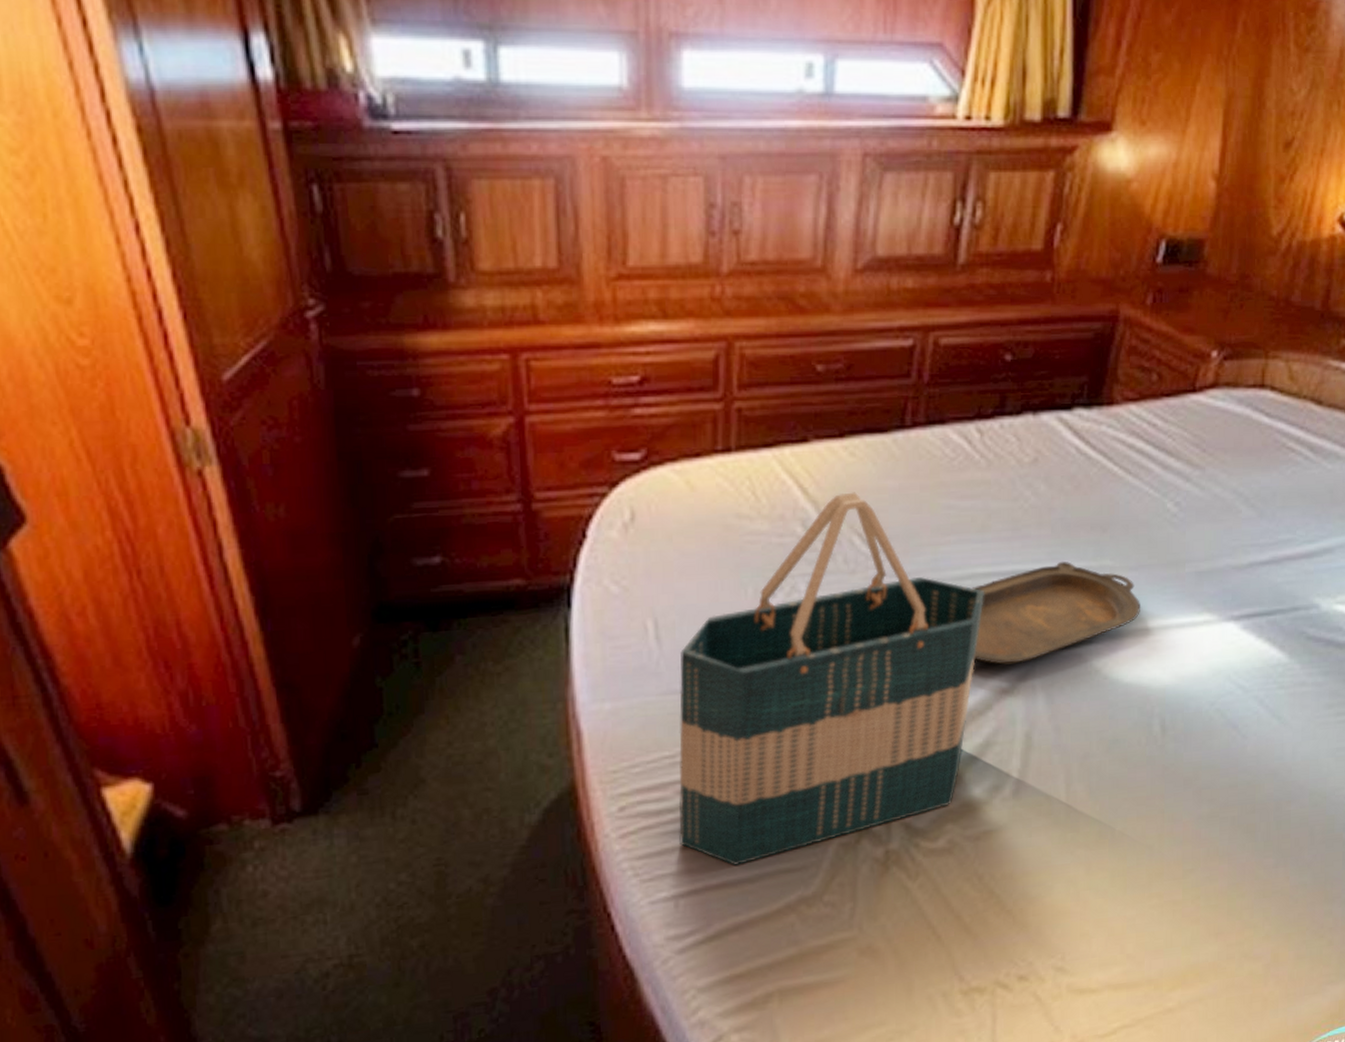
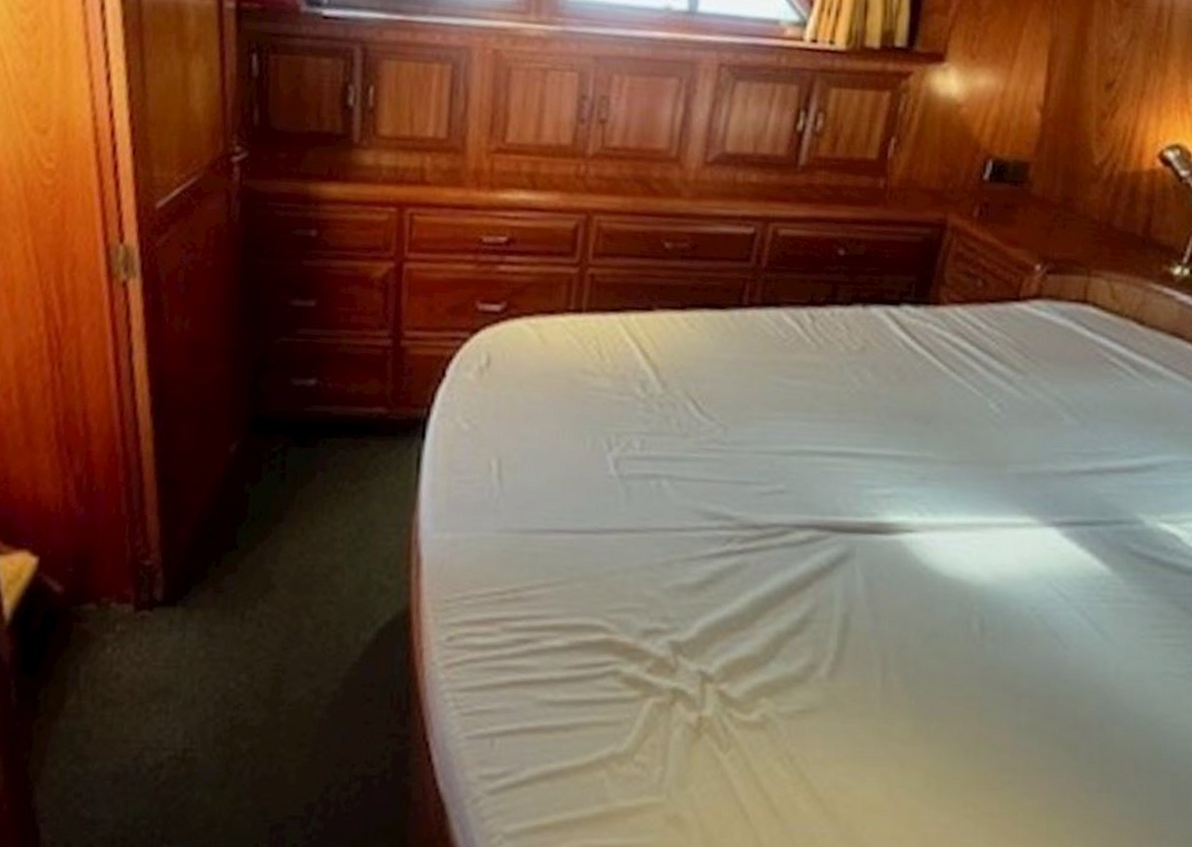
tote bag: present [678,492,984,865] -> none [501,361,809,711]
serving tray: present [971,561,1140,665] -> none [796,448,962,543]

